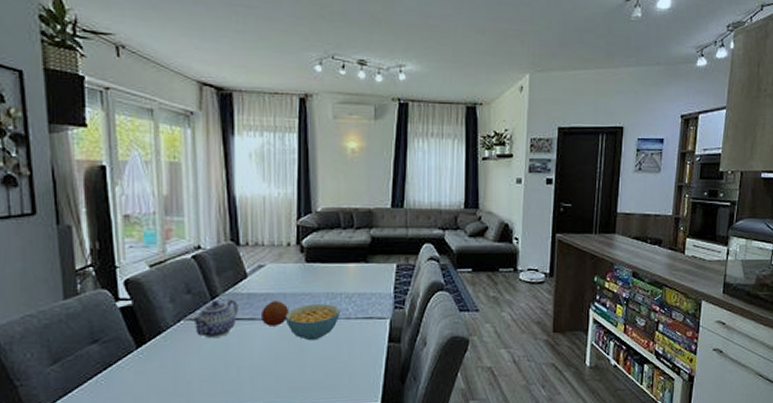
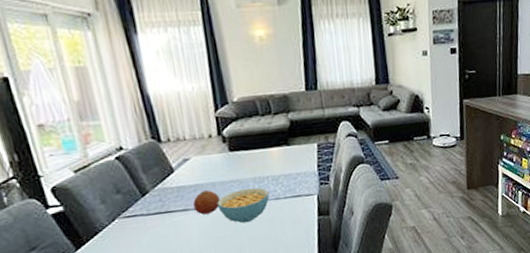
teapot: present [191,299,238,339] -> none [125,194,171,233]

